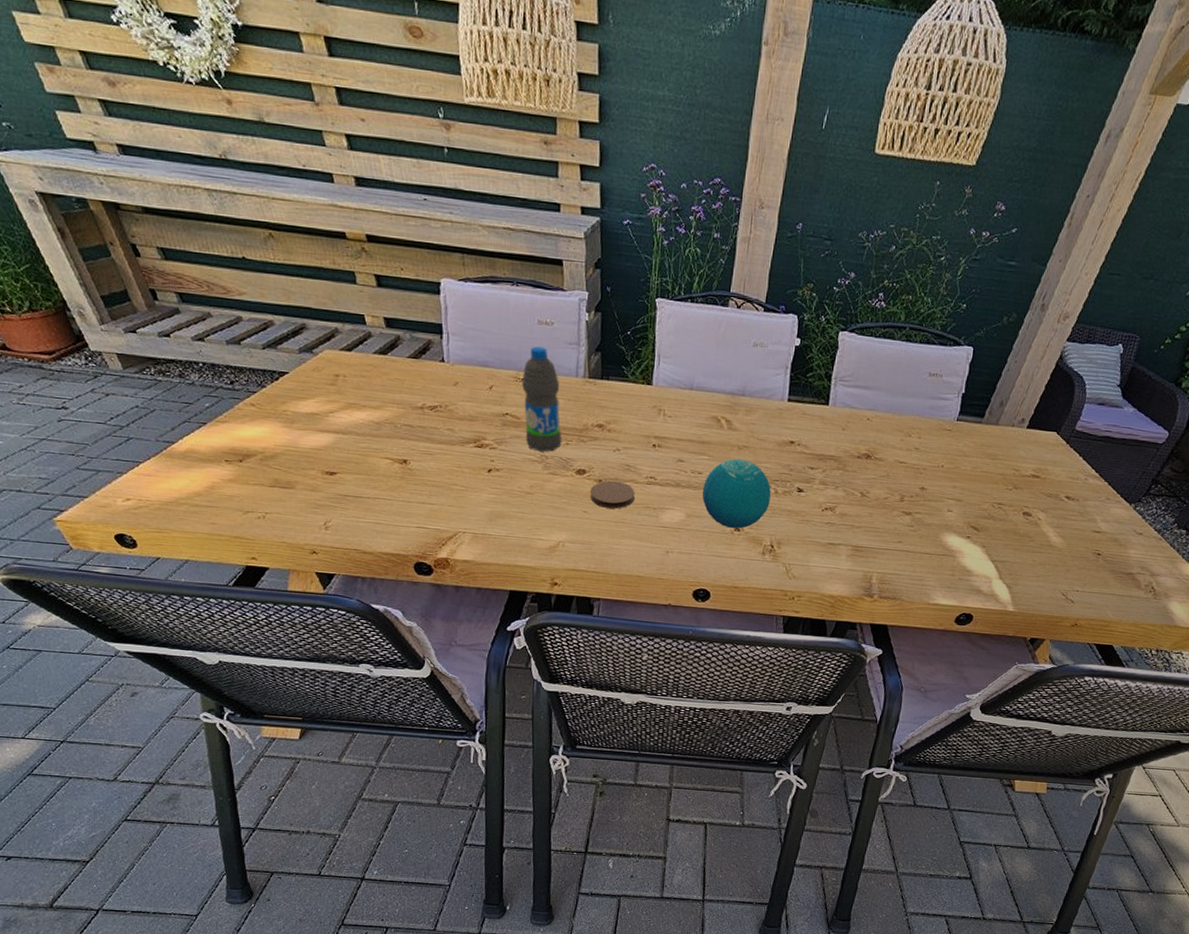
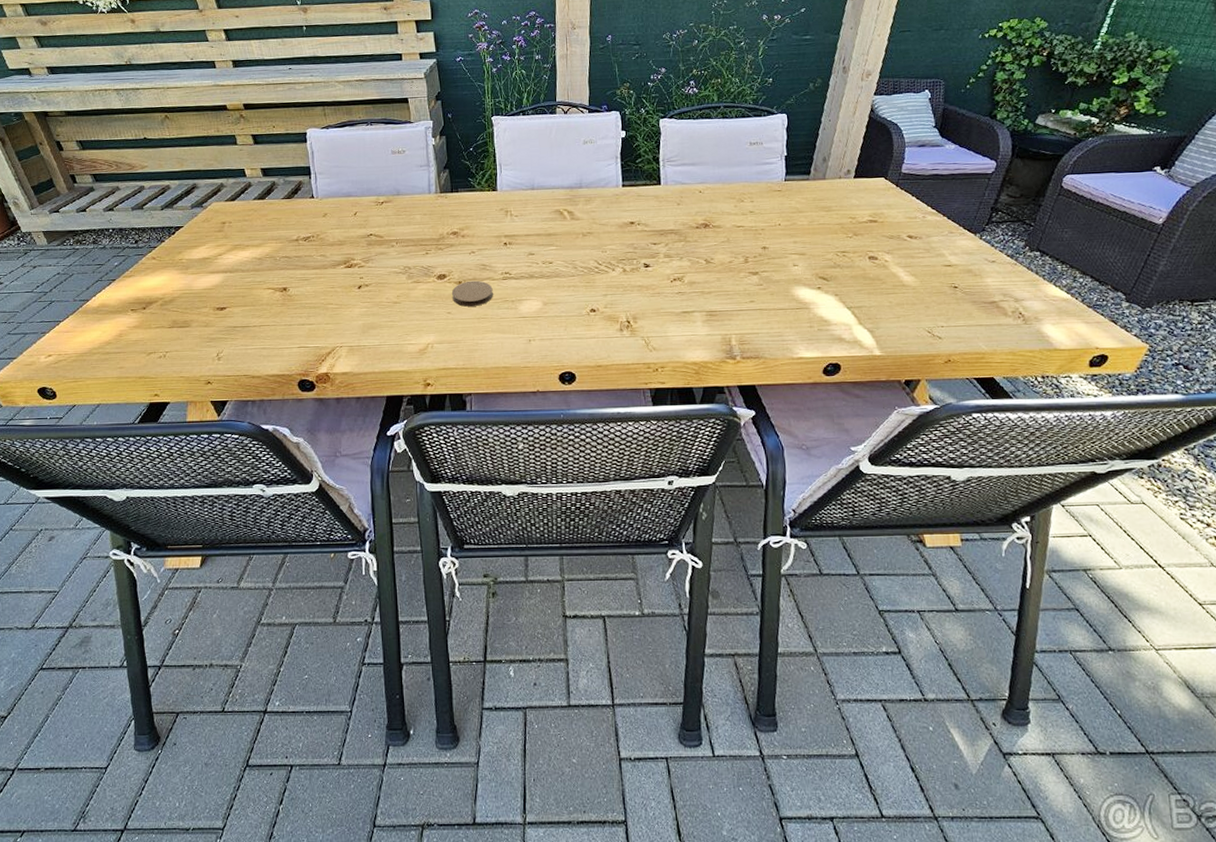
water bottle: present [521,346,562,452] -> none [381,172,422,264]
decorative orb: present [702,458,771,529] -> none [555,244,620,310]

